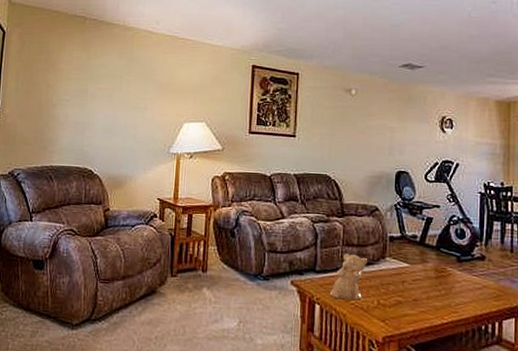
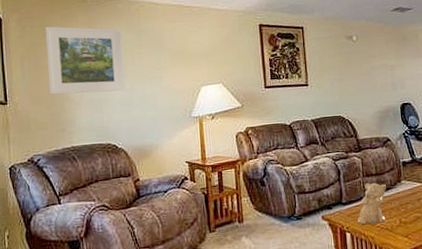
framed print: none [37,44,114,117] -> present [45,26,126,95]

